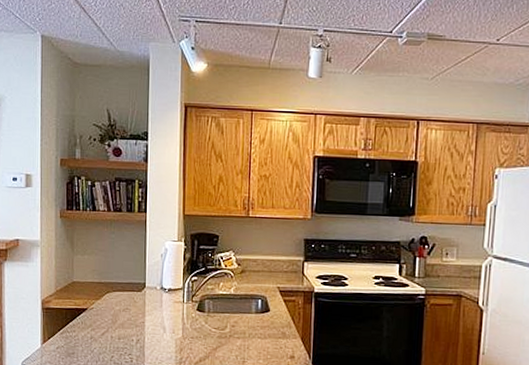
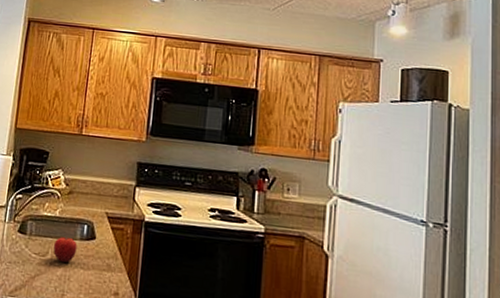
fruit: none [232,310,253,335] -> present [53,235,77,264]

